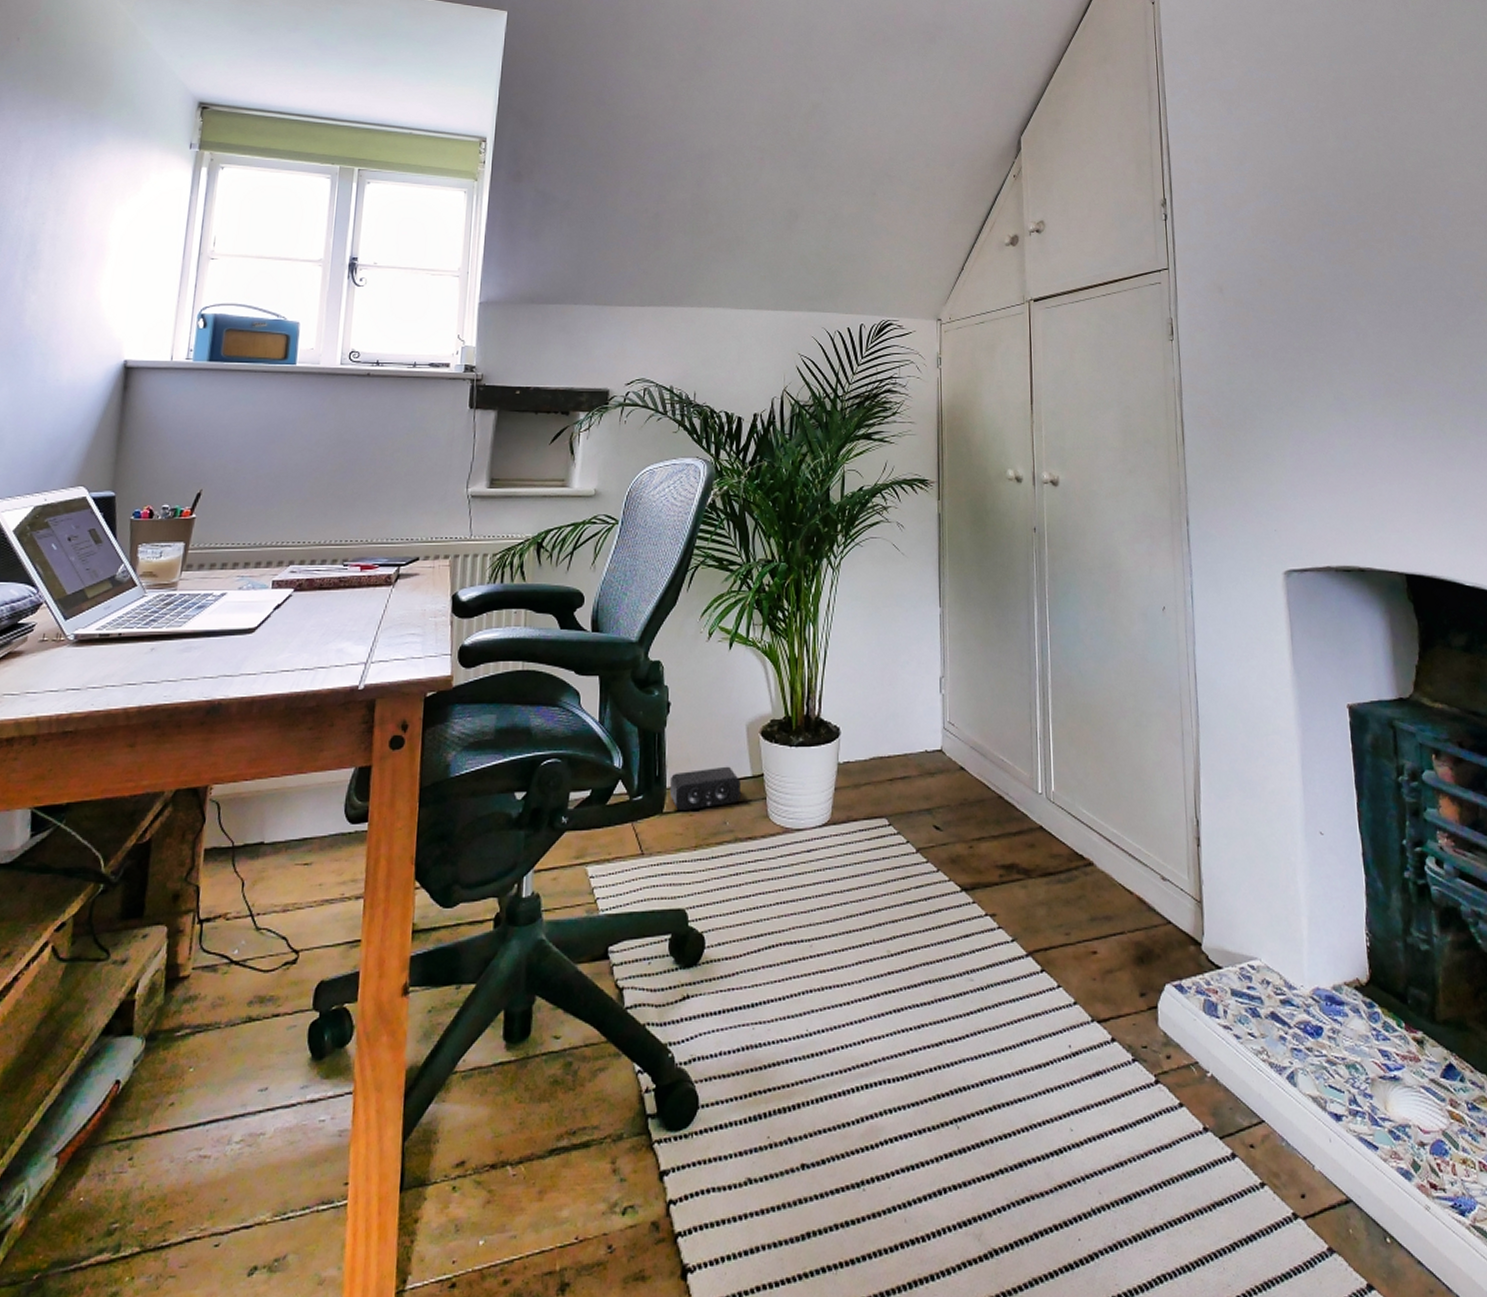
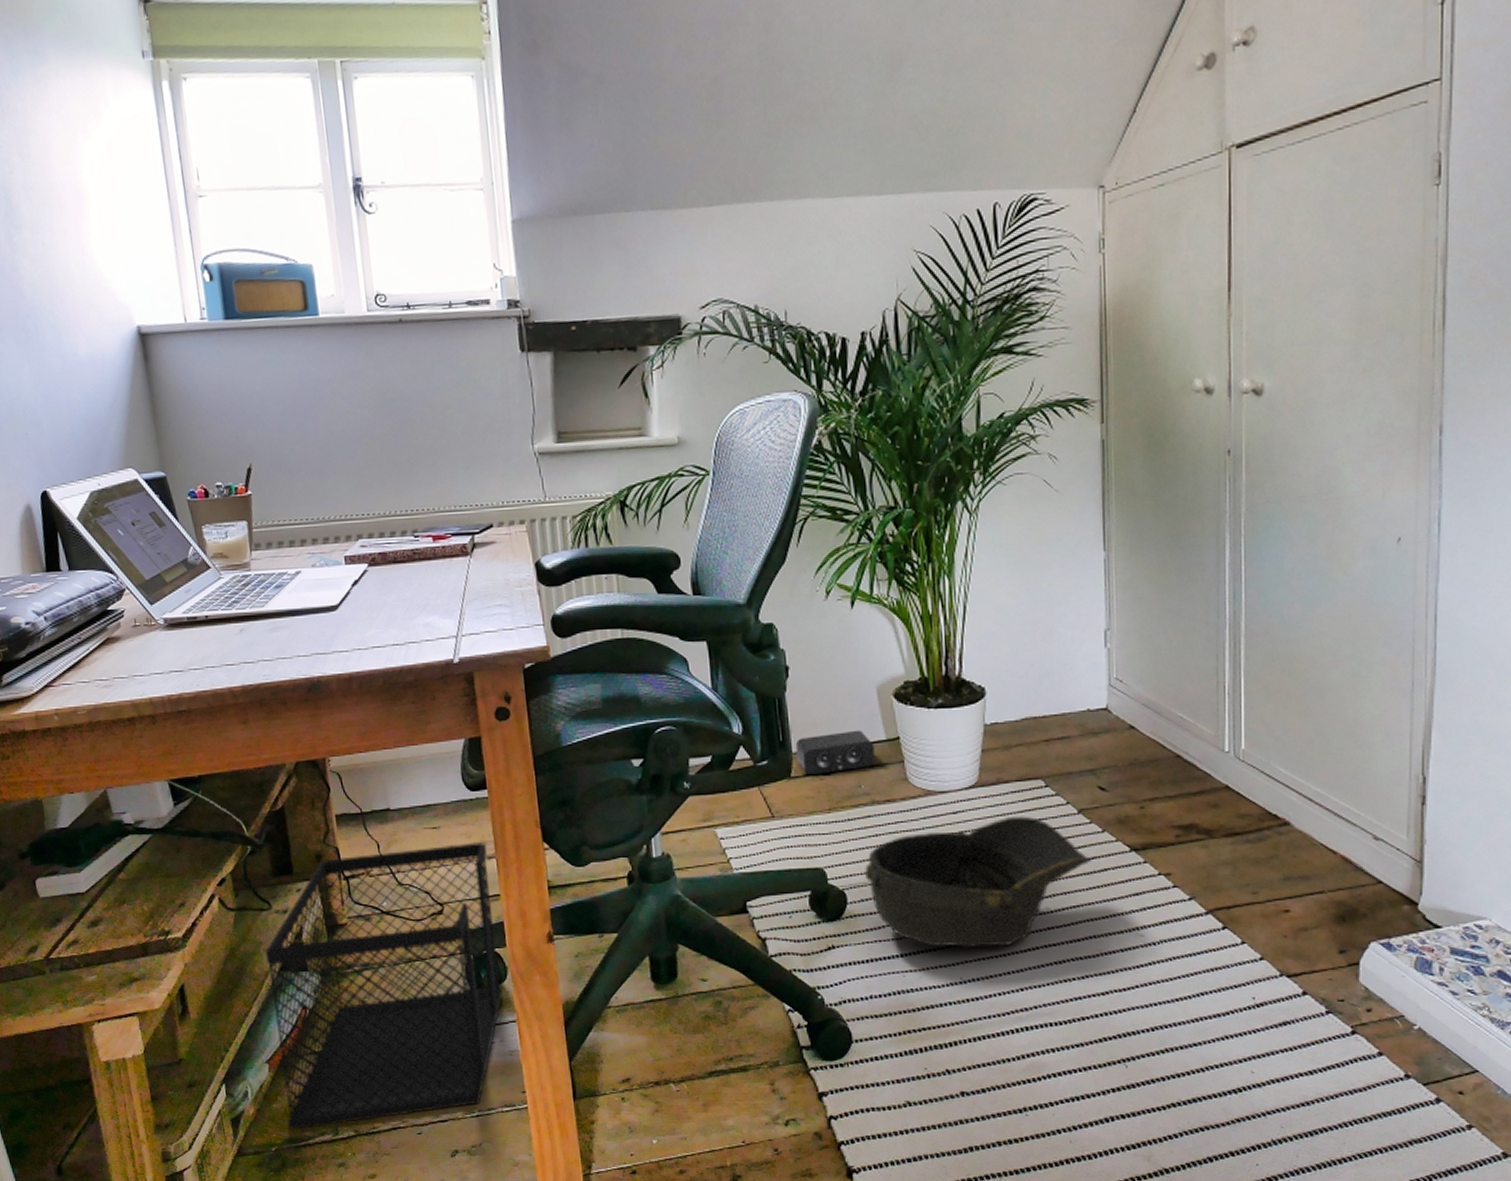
wastebasket: none [61,881,357,1248] -> present [265,842,503,1130]
backpack: none [724,855,927,996] -> present [865,816,1090,949]

